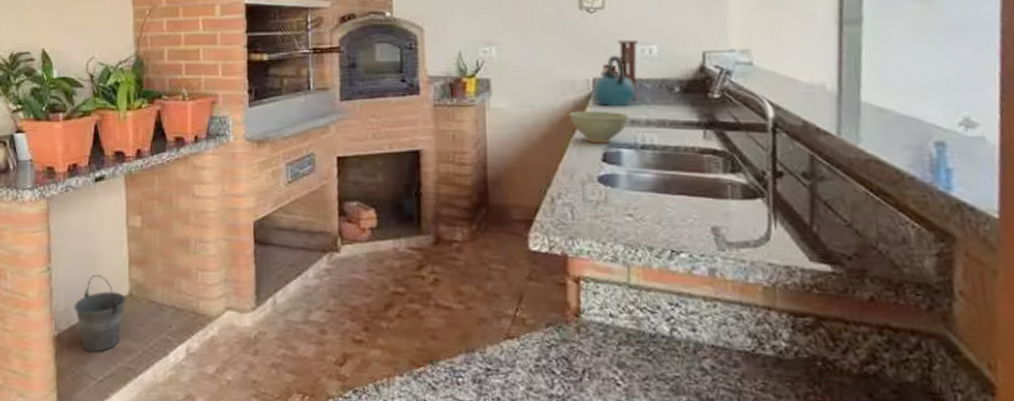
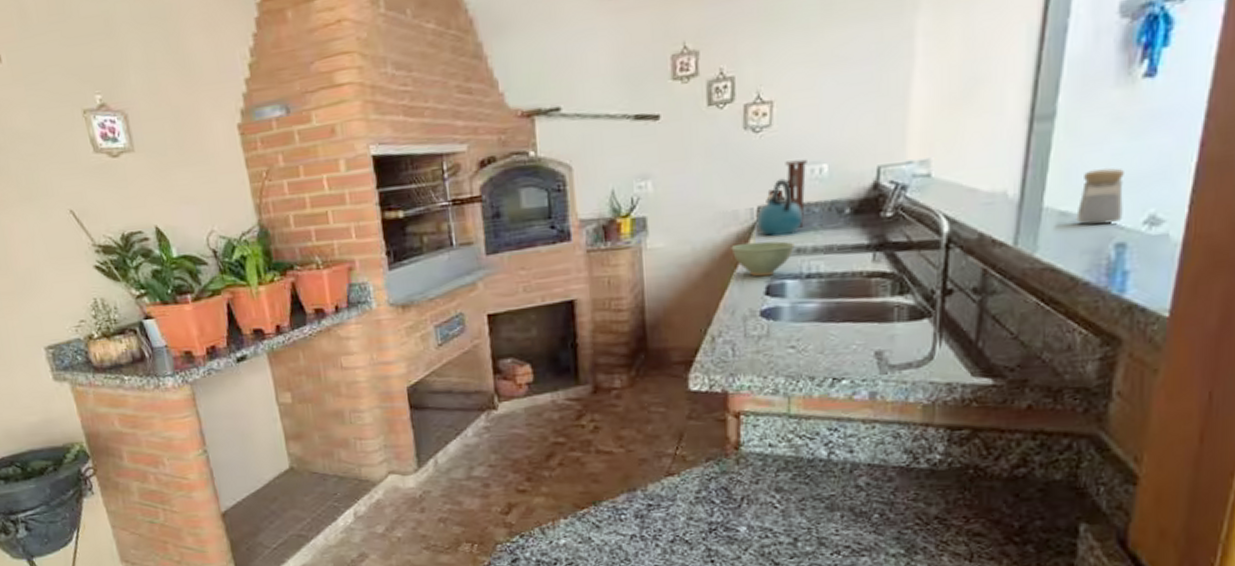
bucket: present [73,275,126,352] -> none [236,452,288,524]
salt shaker: none [893,72,938,123] -> present [1076,168,1126,225]

